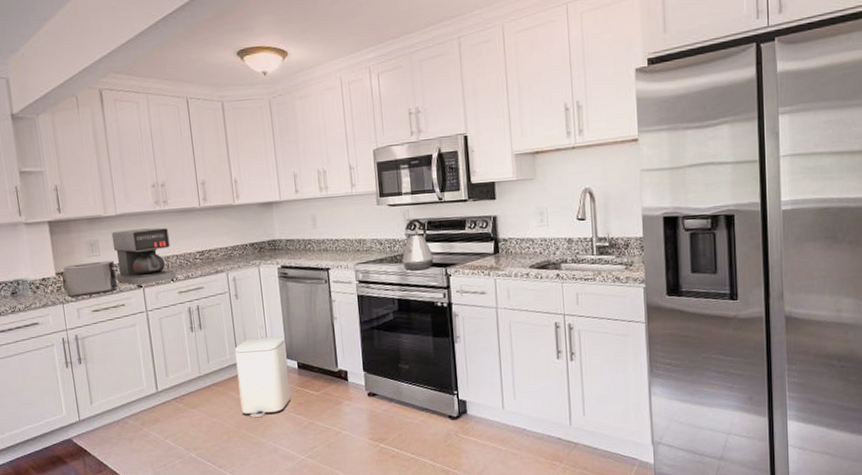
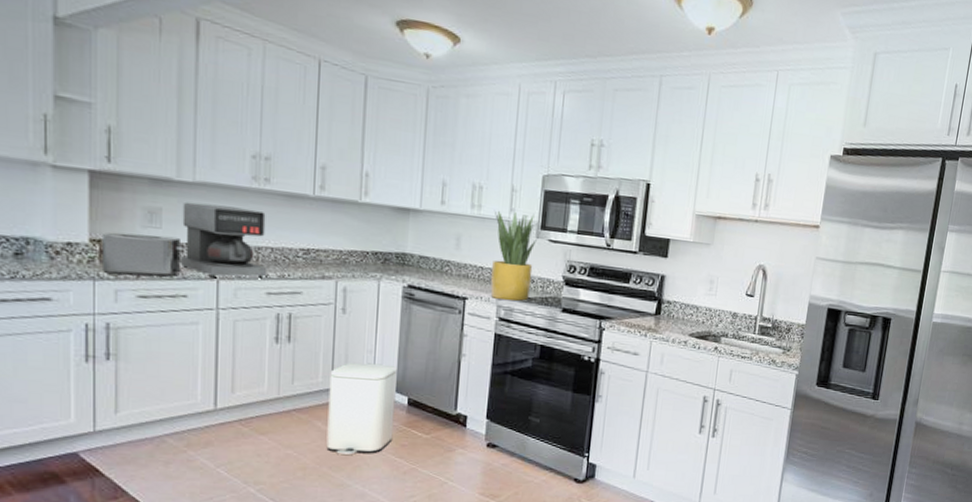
planter: none [339,185,381,265] -> present [490,211,538,302]
kettle: present [402,219,435,271] -> none [553,261,590,319]

